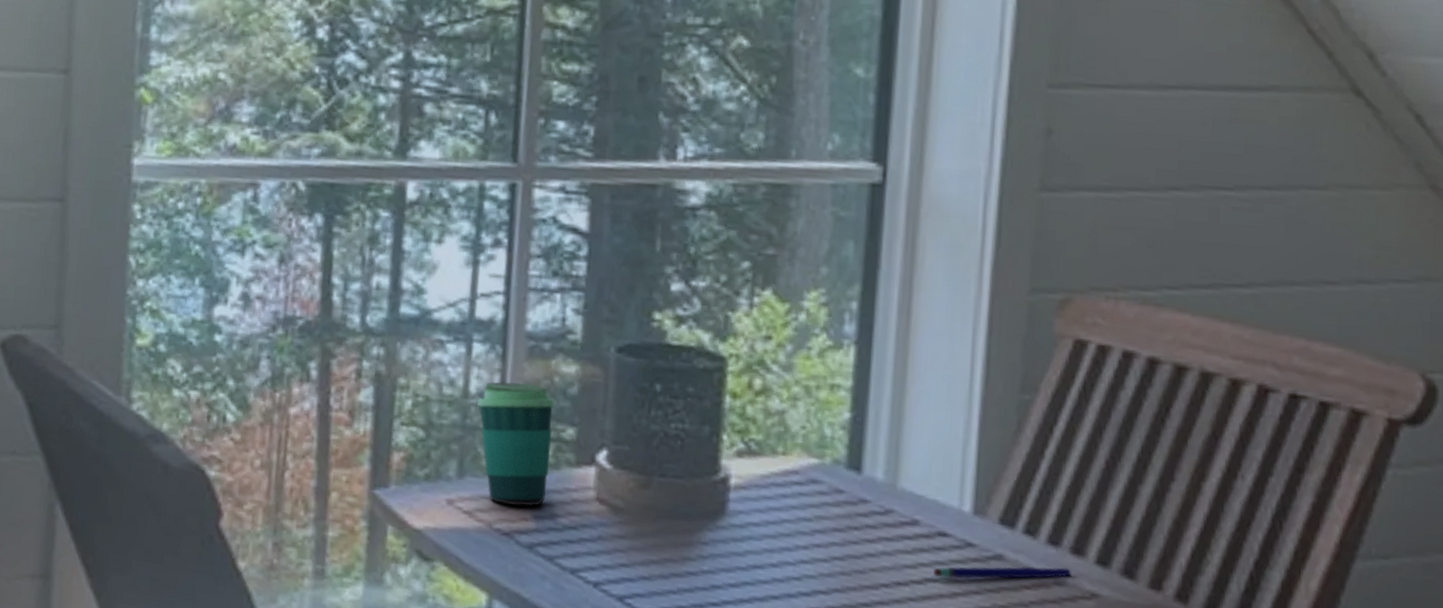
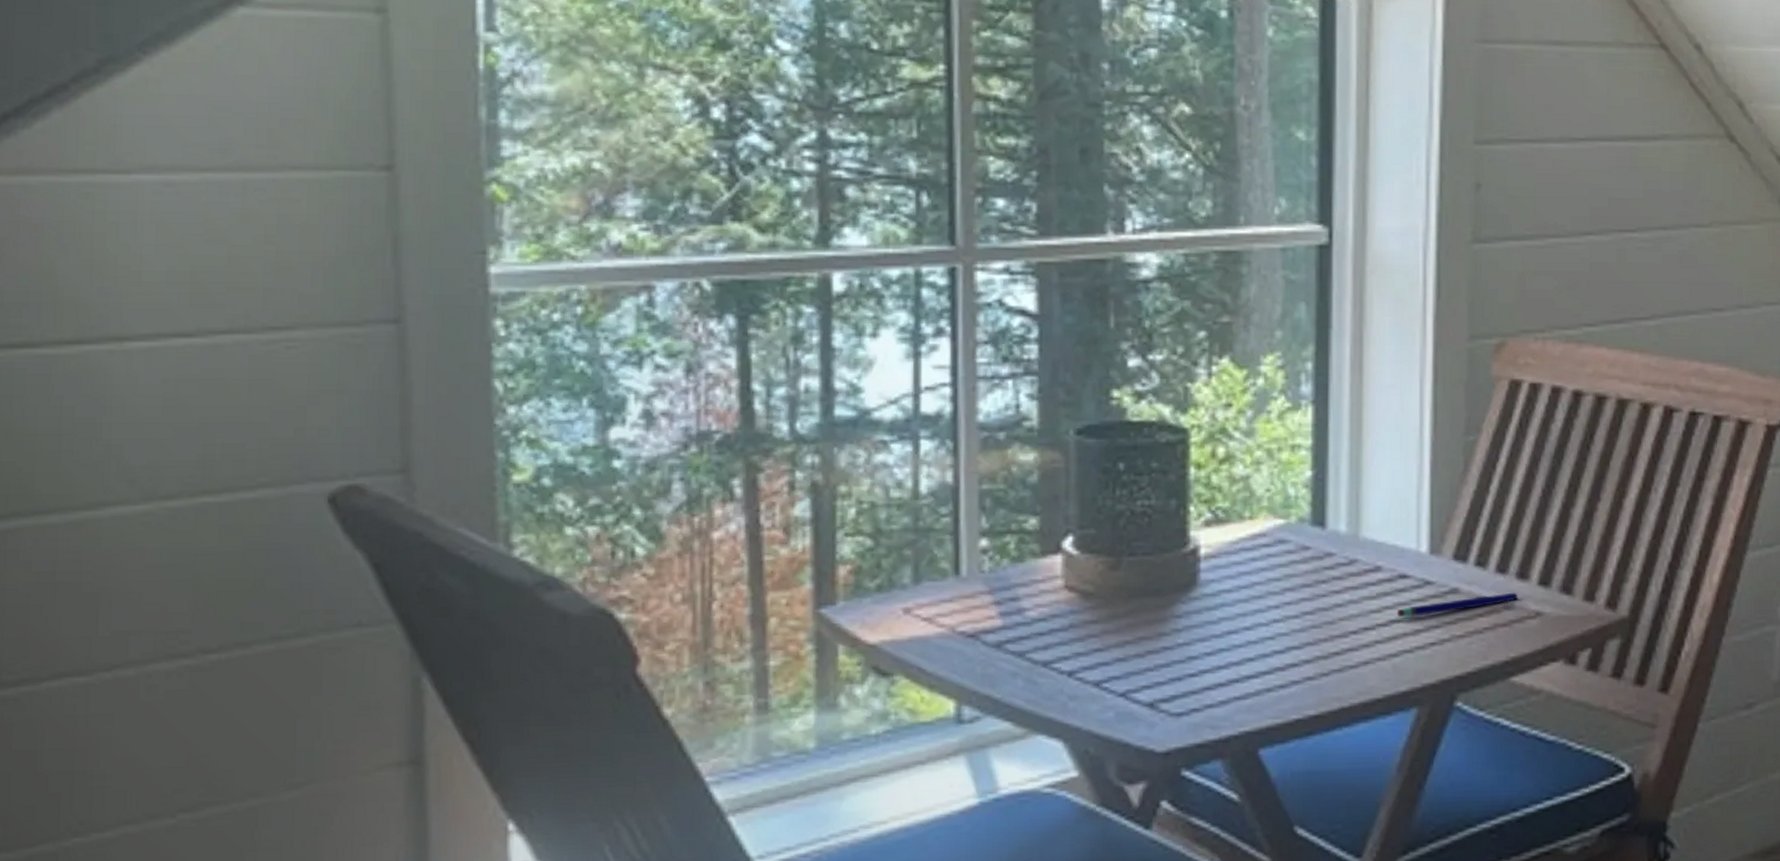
cup: present [478,381,556,507] -> none [930,476,1015,606]

